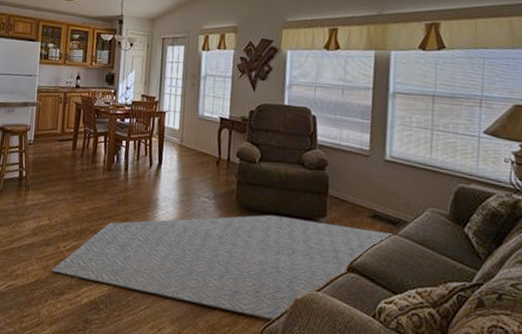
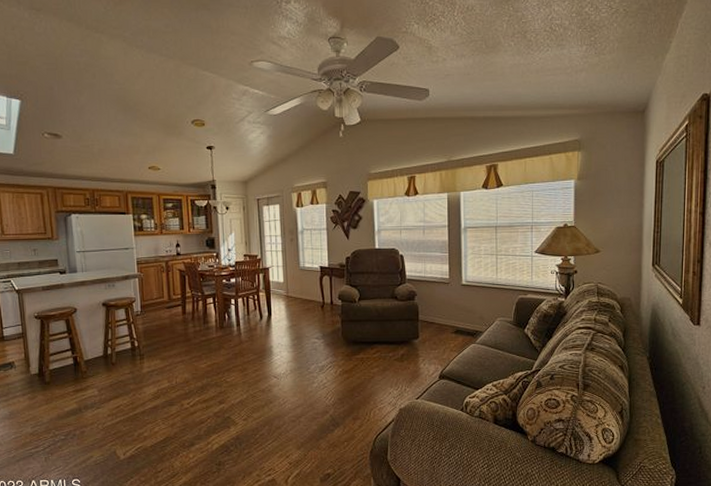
rug: present [51,214,392,322] -> none [179,342,472,429]

